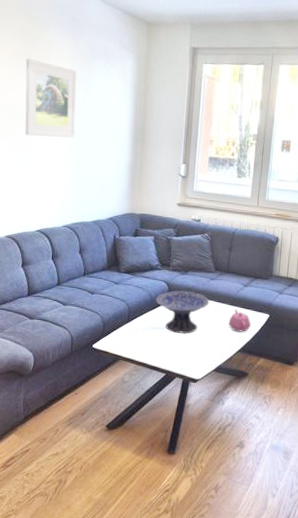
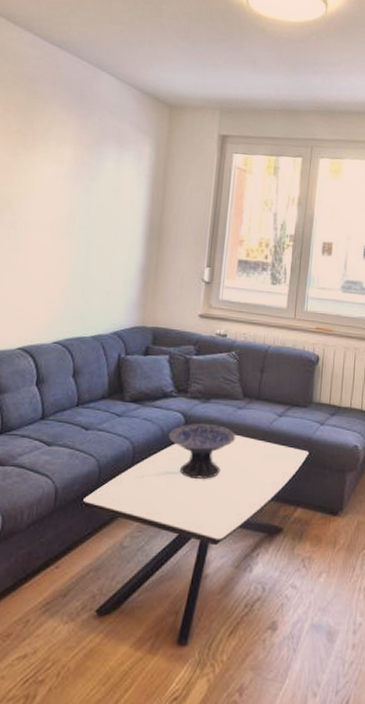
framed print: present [25,58,77,138] -> none [11,138,82,234]
teapot: present [228,309,251,332] -> none [259,445,287,475]

